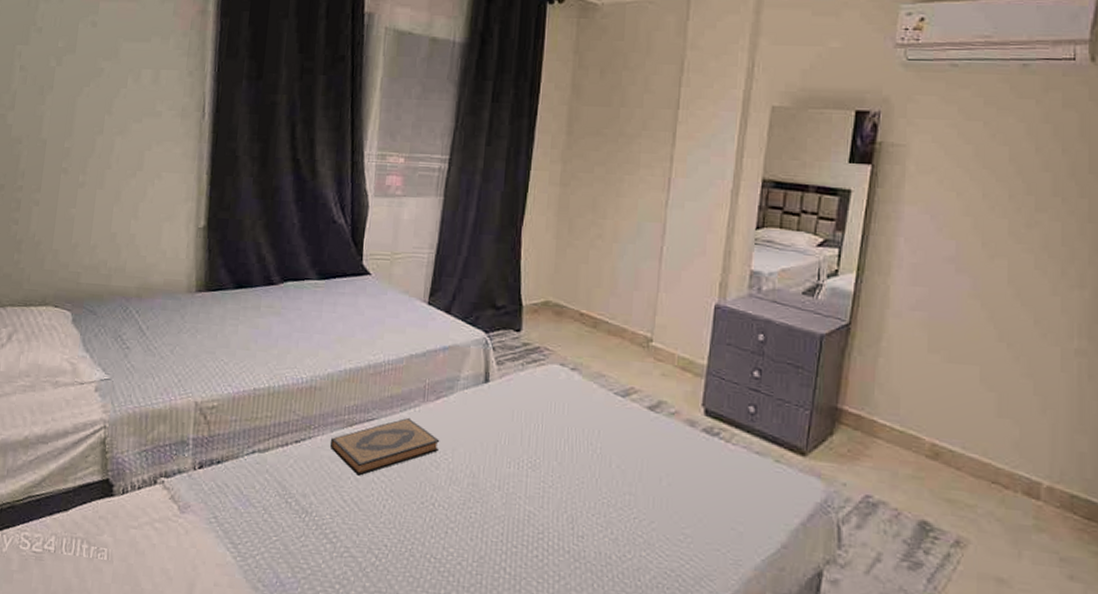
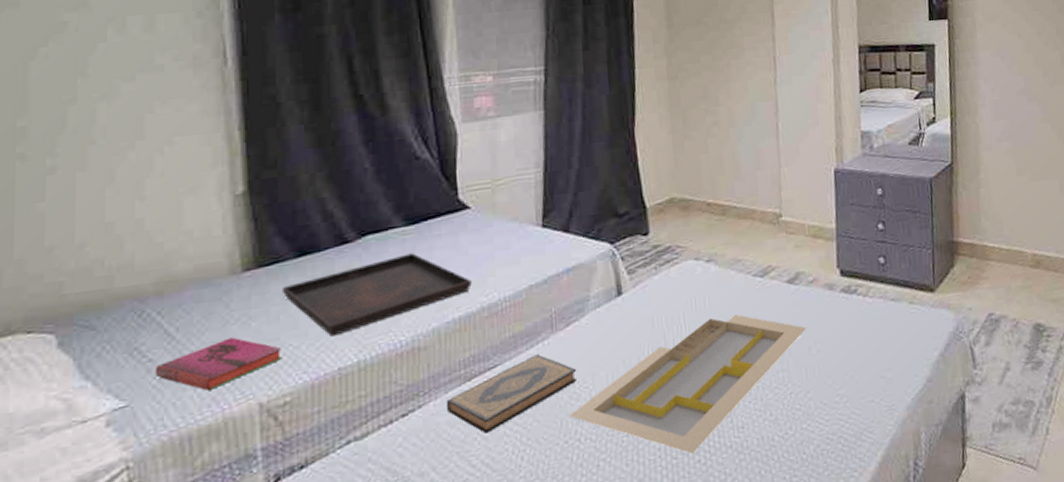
hardback book: none [129,343,216,383] -> present [155,337,283,392]
serving tray: none [221,304,364,361] -> present [281,253,472,337]
serving tray: none [427,424,661,548] -> present [569,314,807,455]

